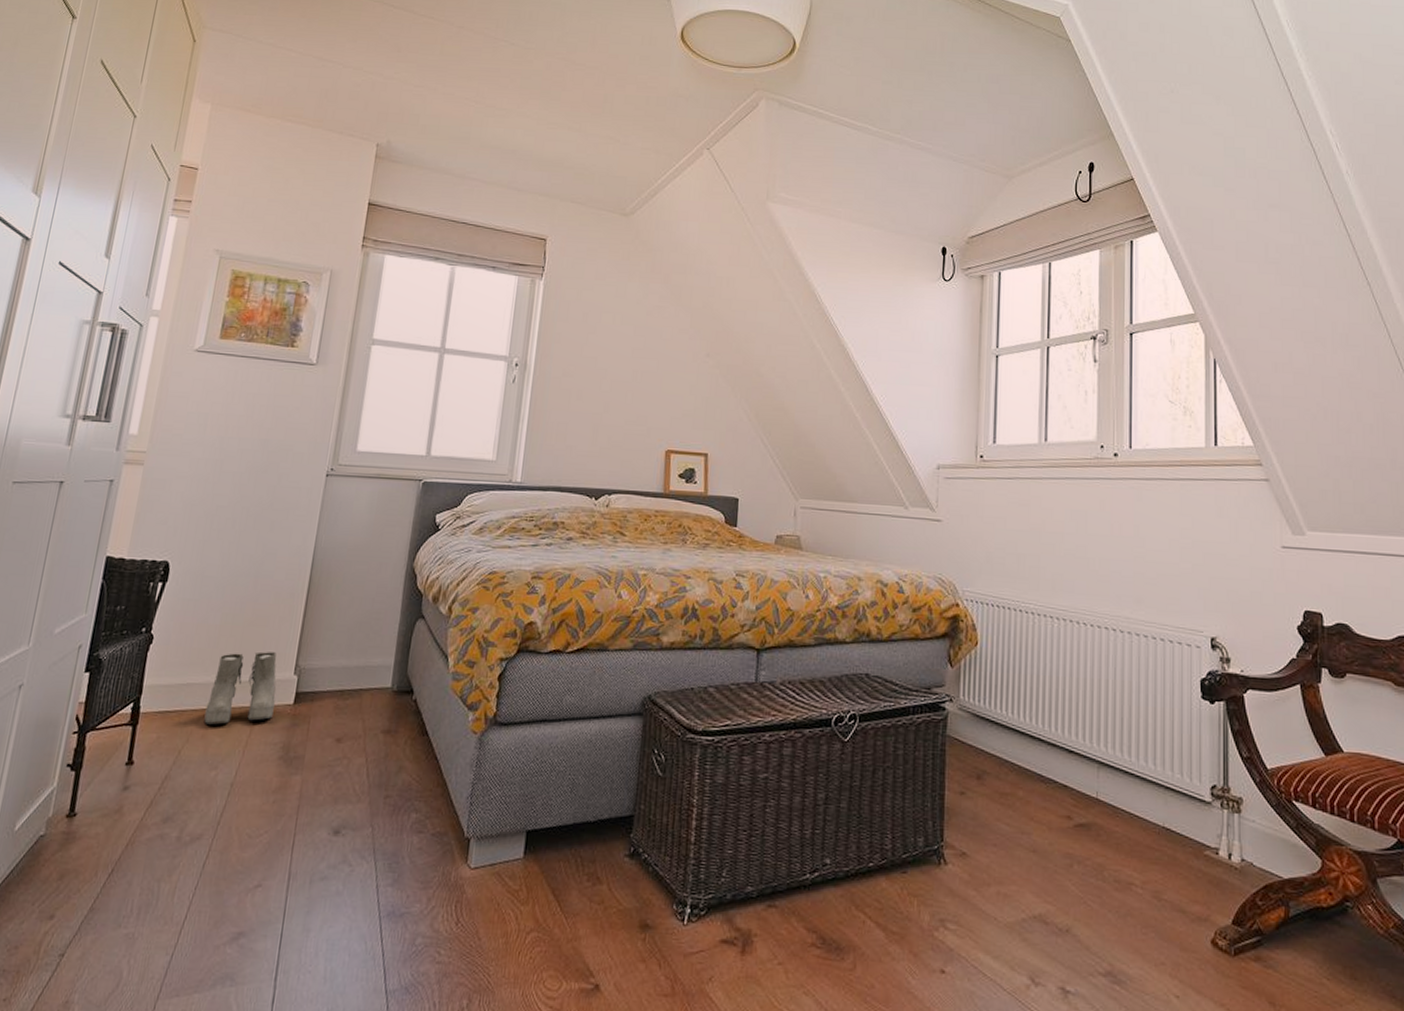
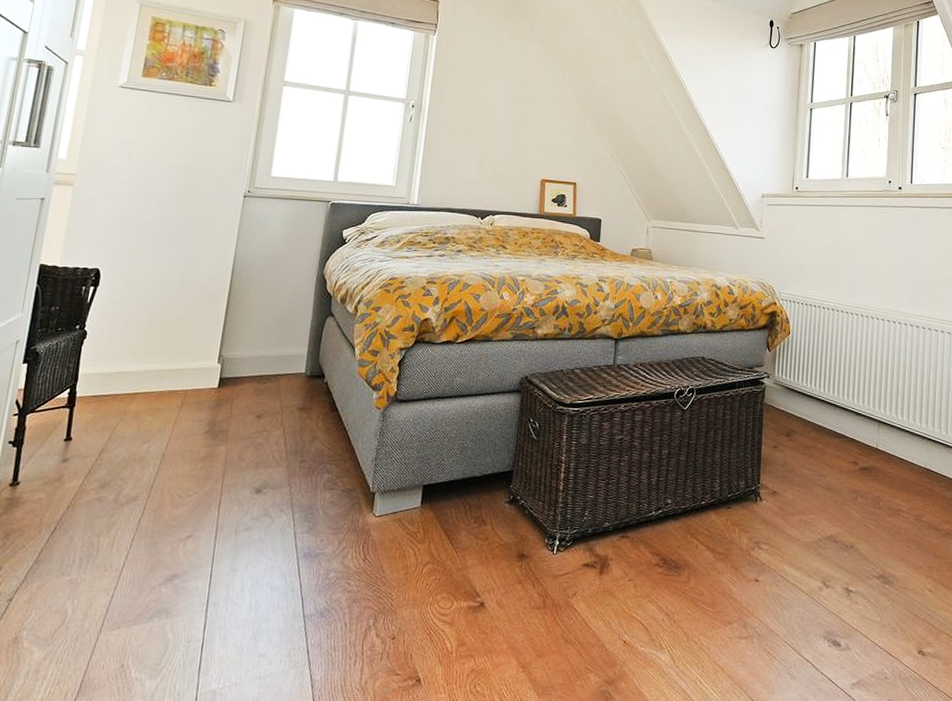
boots: present [204,651,277,725] -> none [136,344,202,406]

